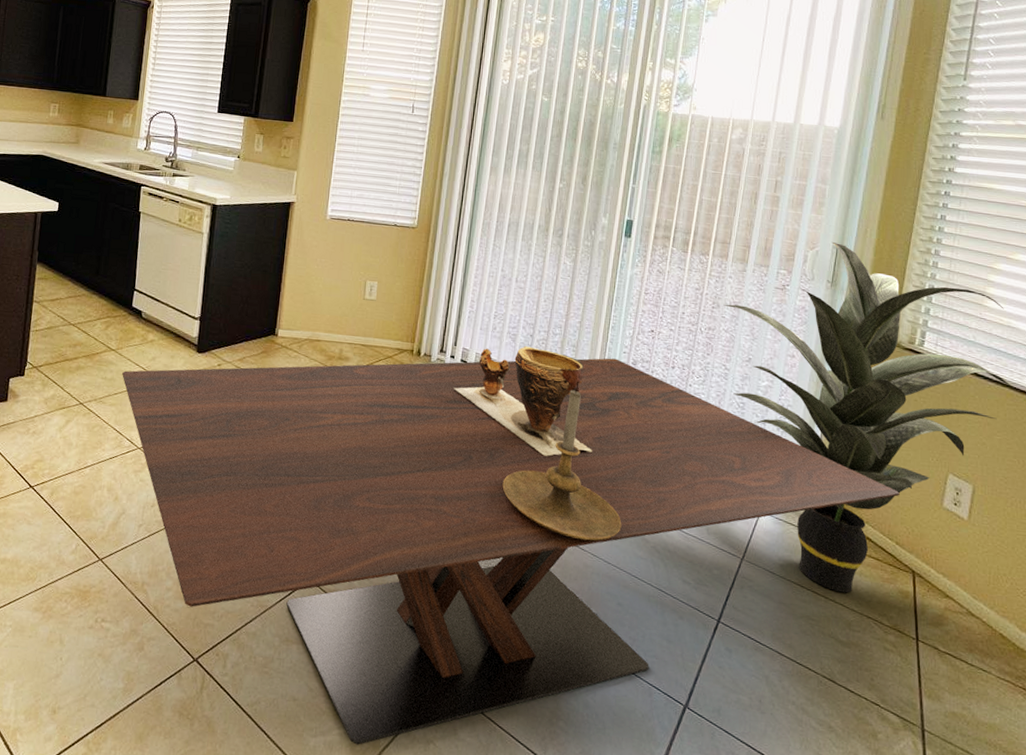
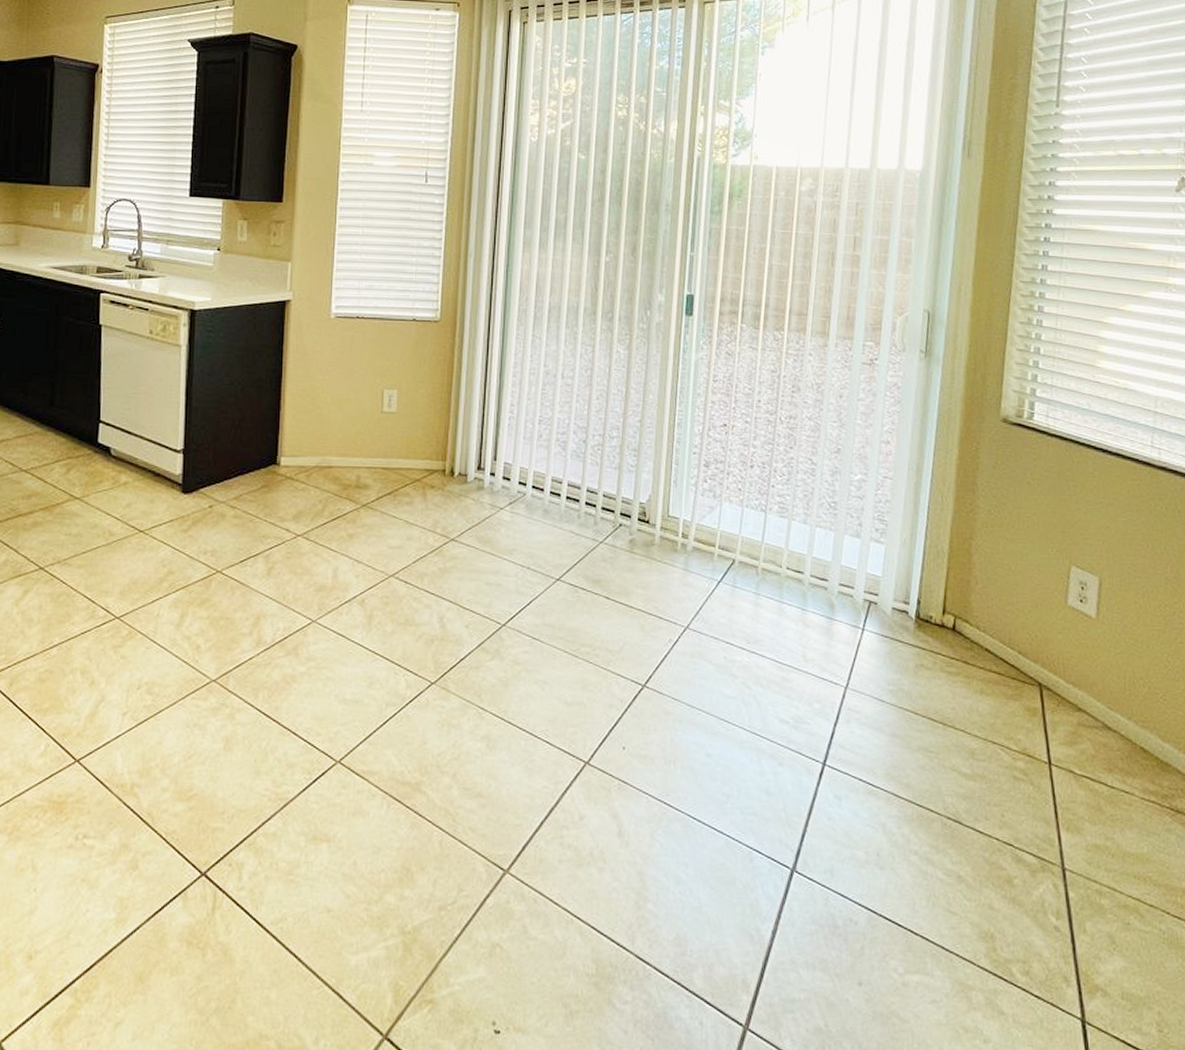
dining table: present [122,358,900,745] -> none [90,461,1019,958]
clay pot: present [454,346,592,457] -> none [496,454,665,585]
candle holder: present [502,389,622,541] -> none [562,502,705,683]
indoor plant: present [723,242,1015,593] -> none [804,305,1137,717]

